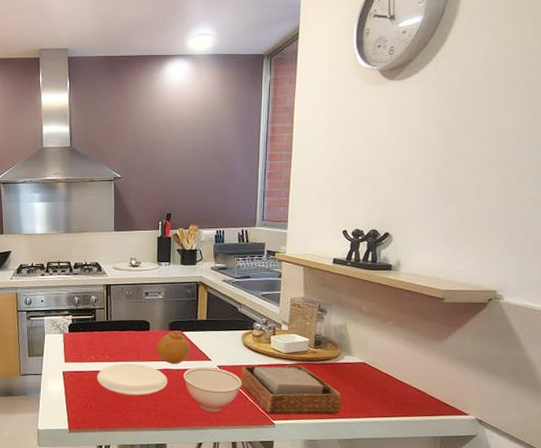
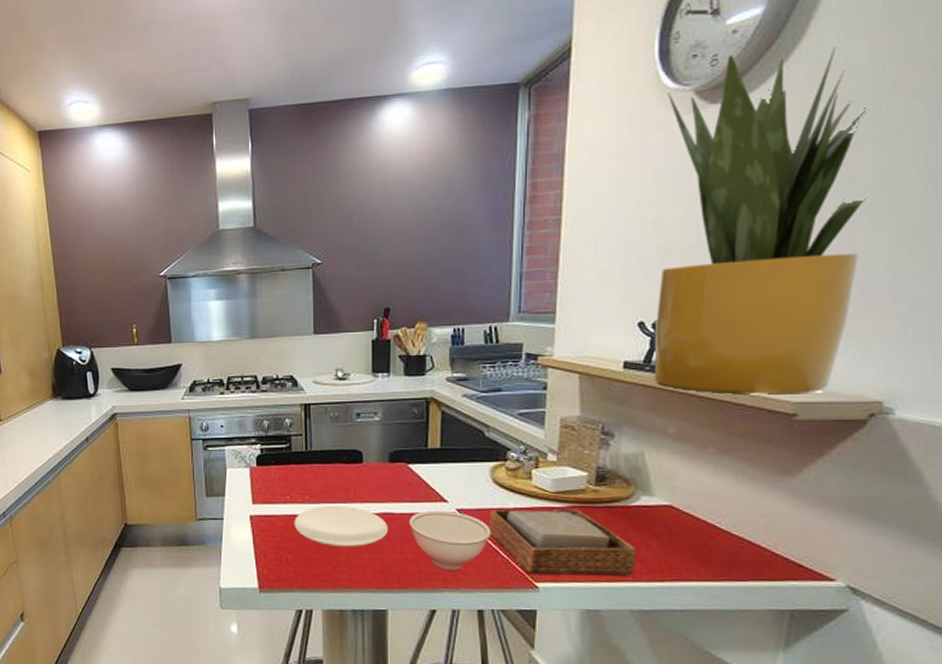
fruit: present [157,331,190,364] -> none [373,464,418,506]
planter: none [353,48,487,285] -> present [653,46,869,395]

